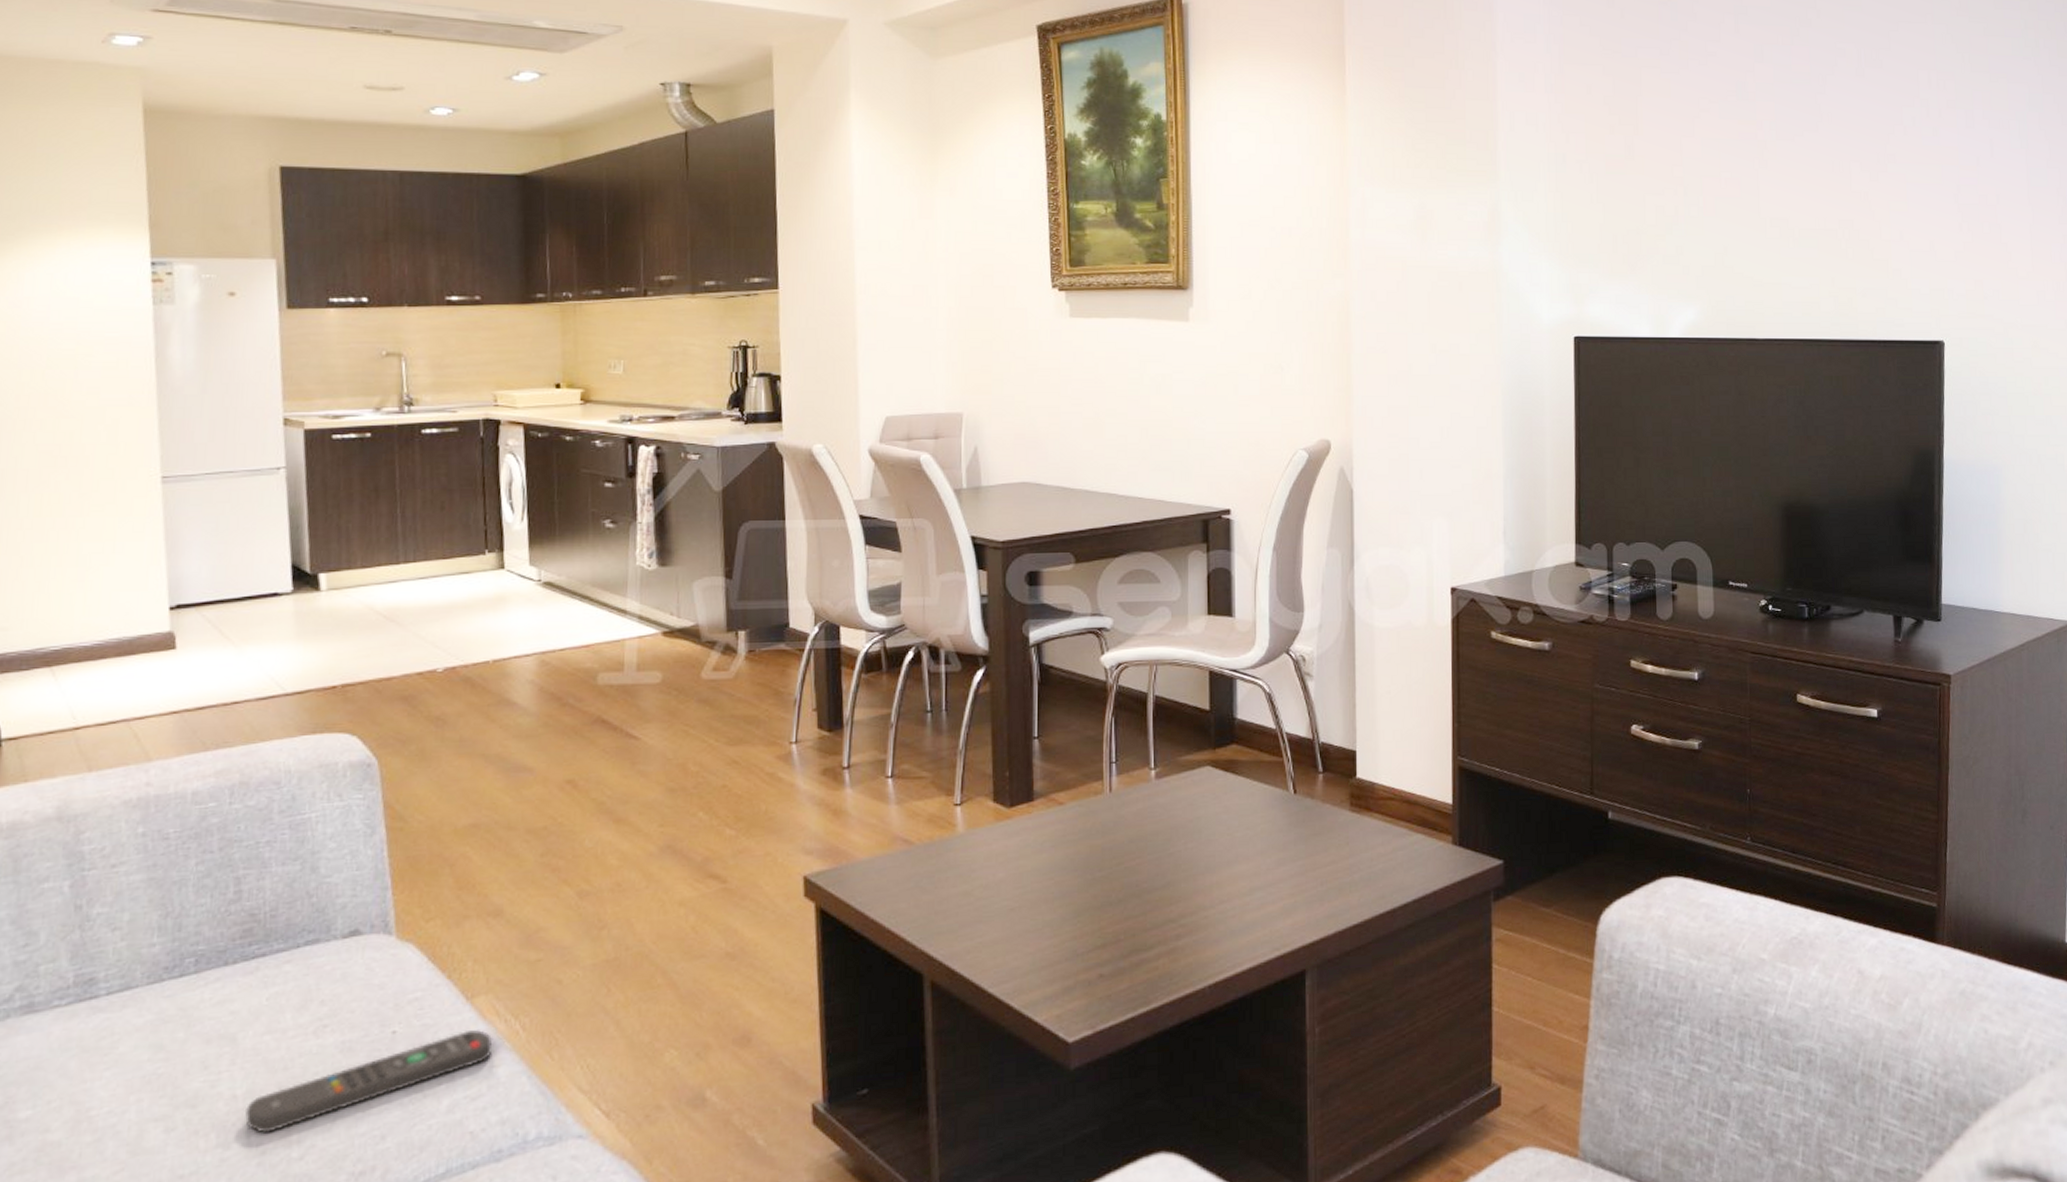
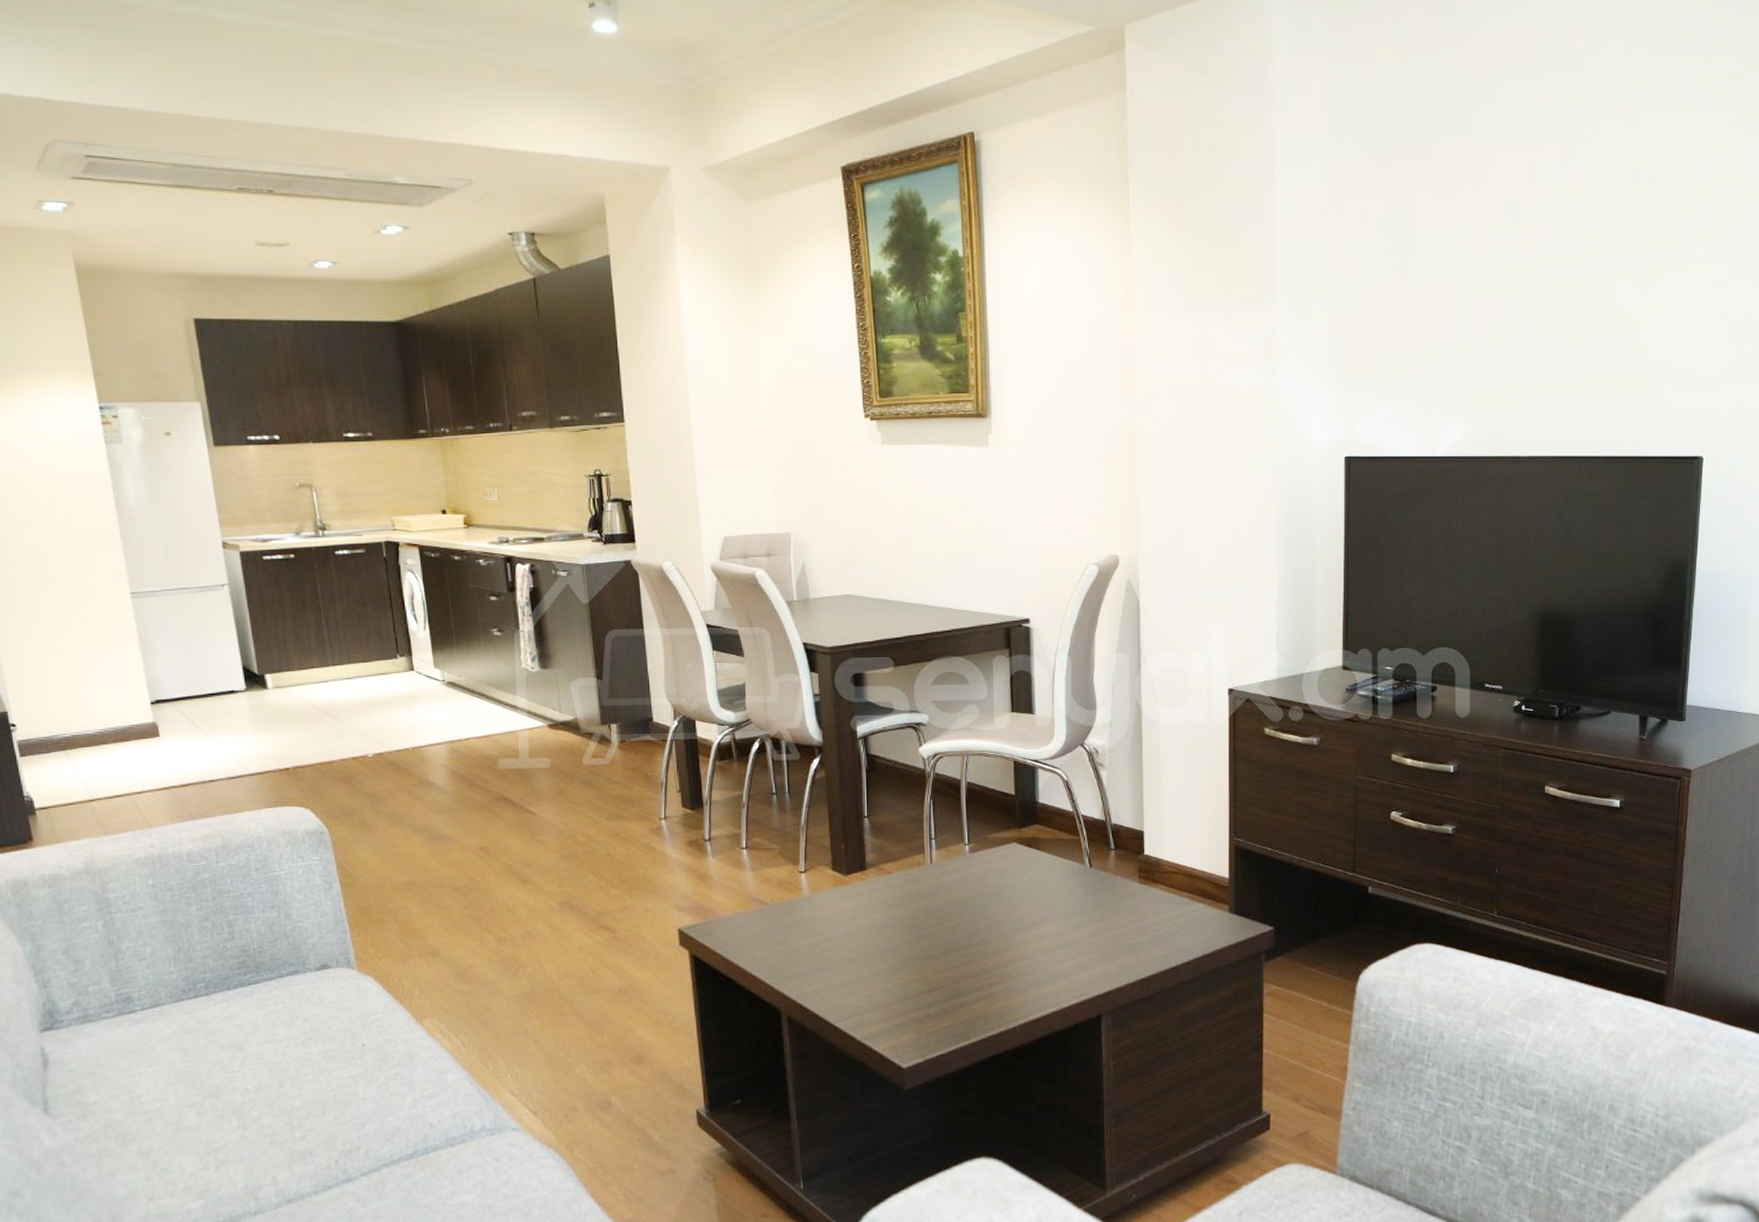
remote control: present [244,1030,493,1134] -> none [255,1045,441,1119]

